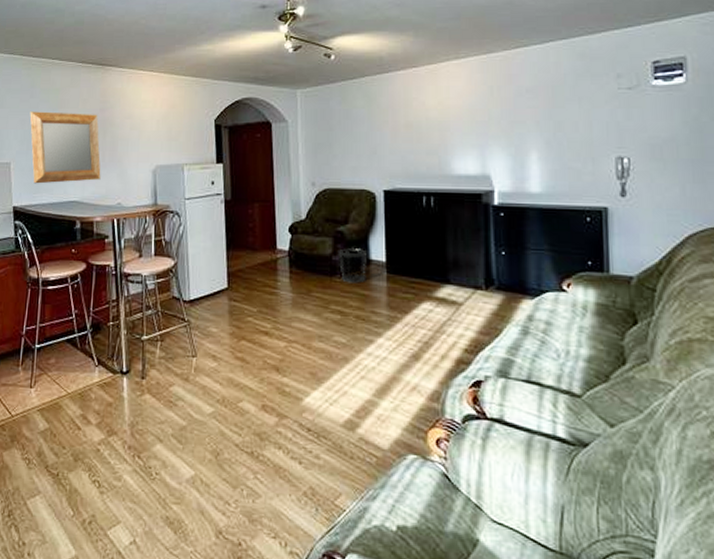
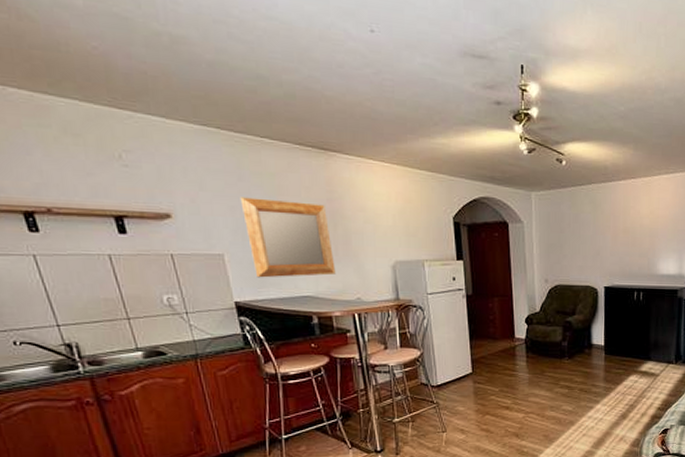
waste bin: present [339,247,366,284] -> none [567,334,589,364]

